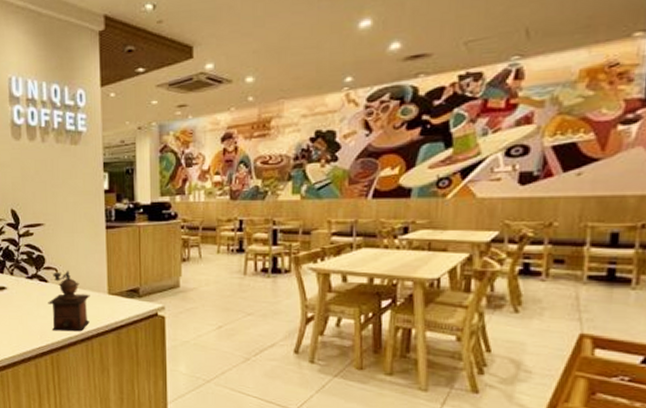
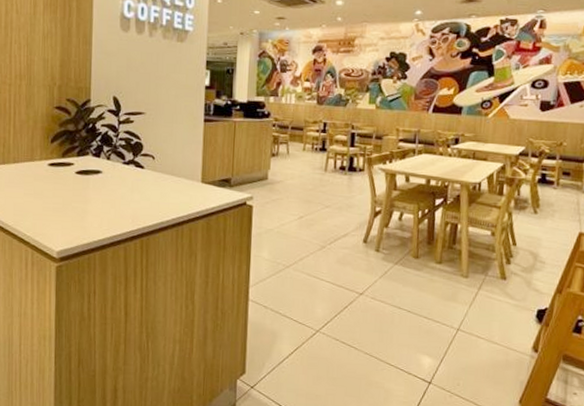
coffee grinder: present [48,270,90,332] -> none [142,158,184,217]

